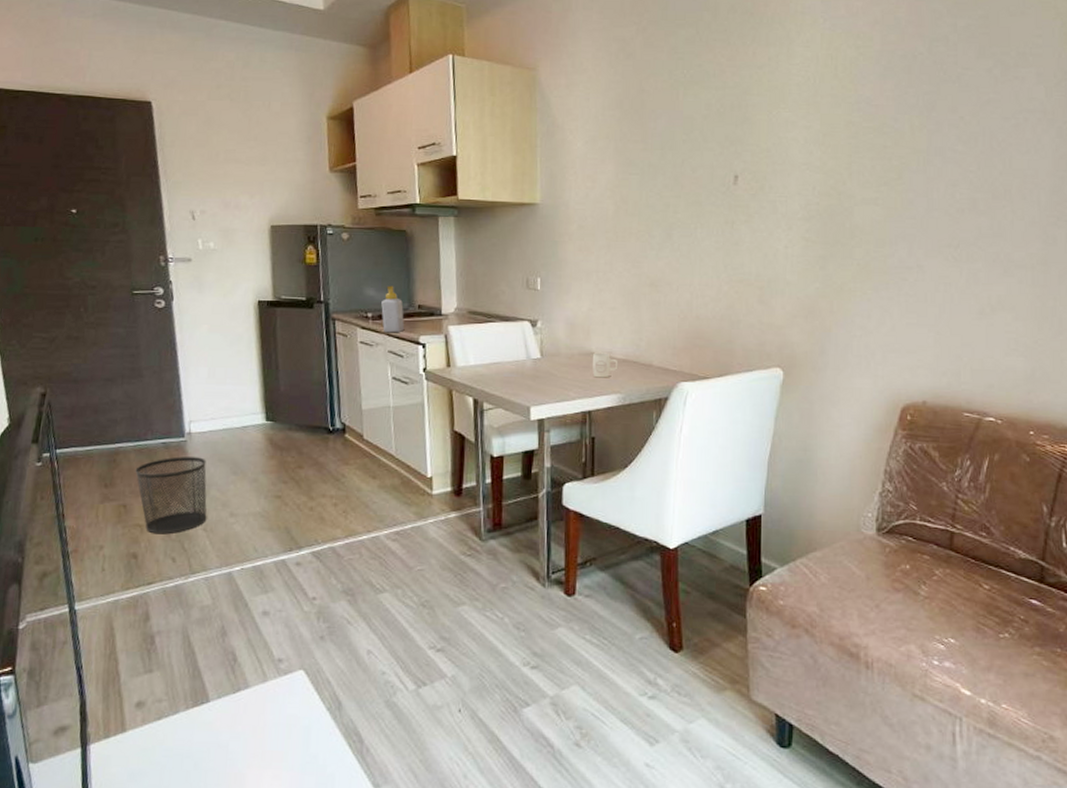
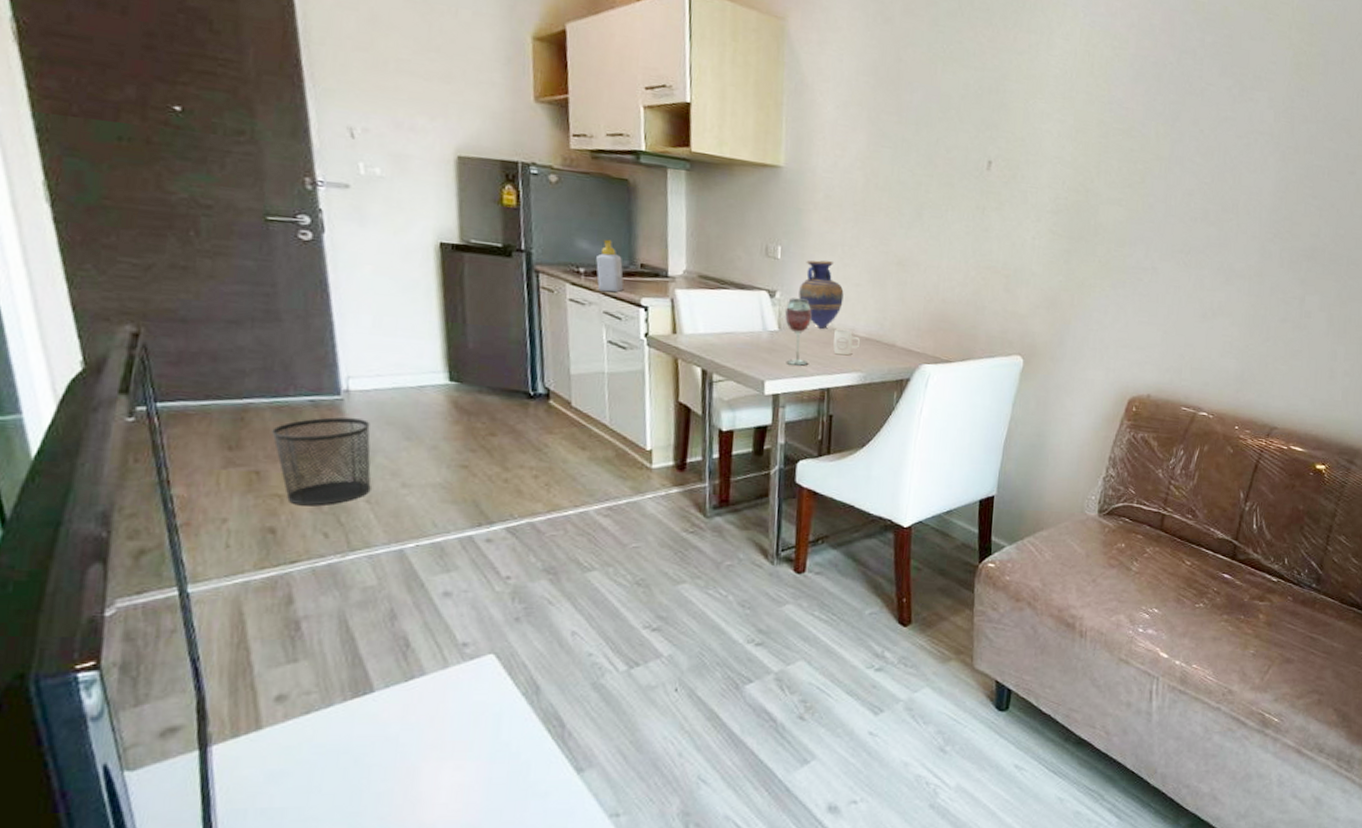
wineglass: none [546,326,571,390] -> present [785,297,812,366]
vase: none [558,288,600,353] -> present [799,260,843,329]

